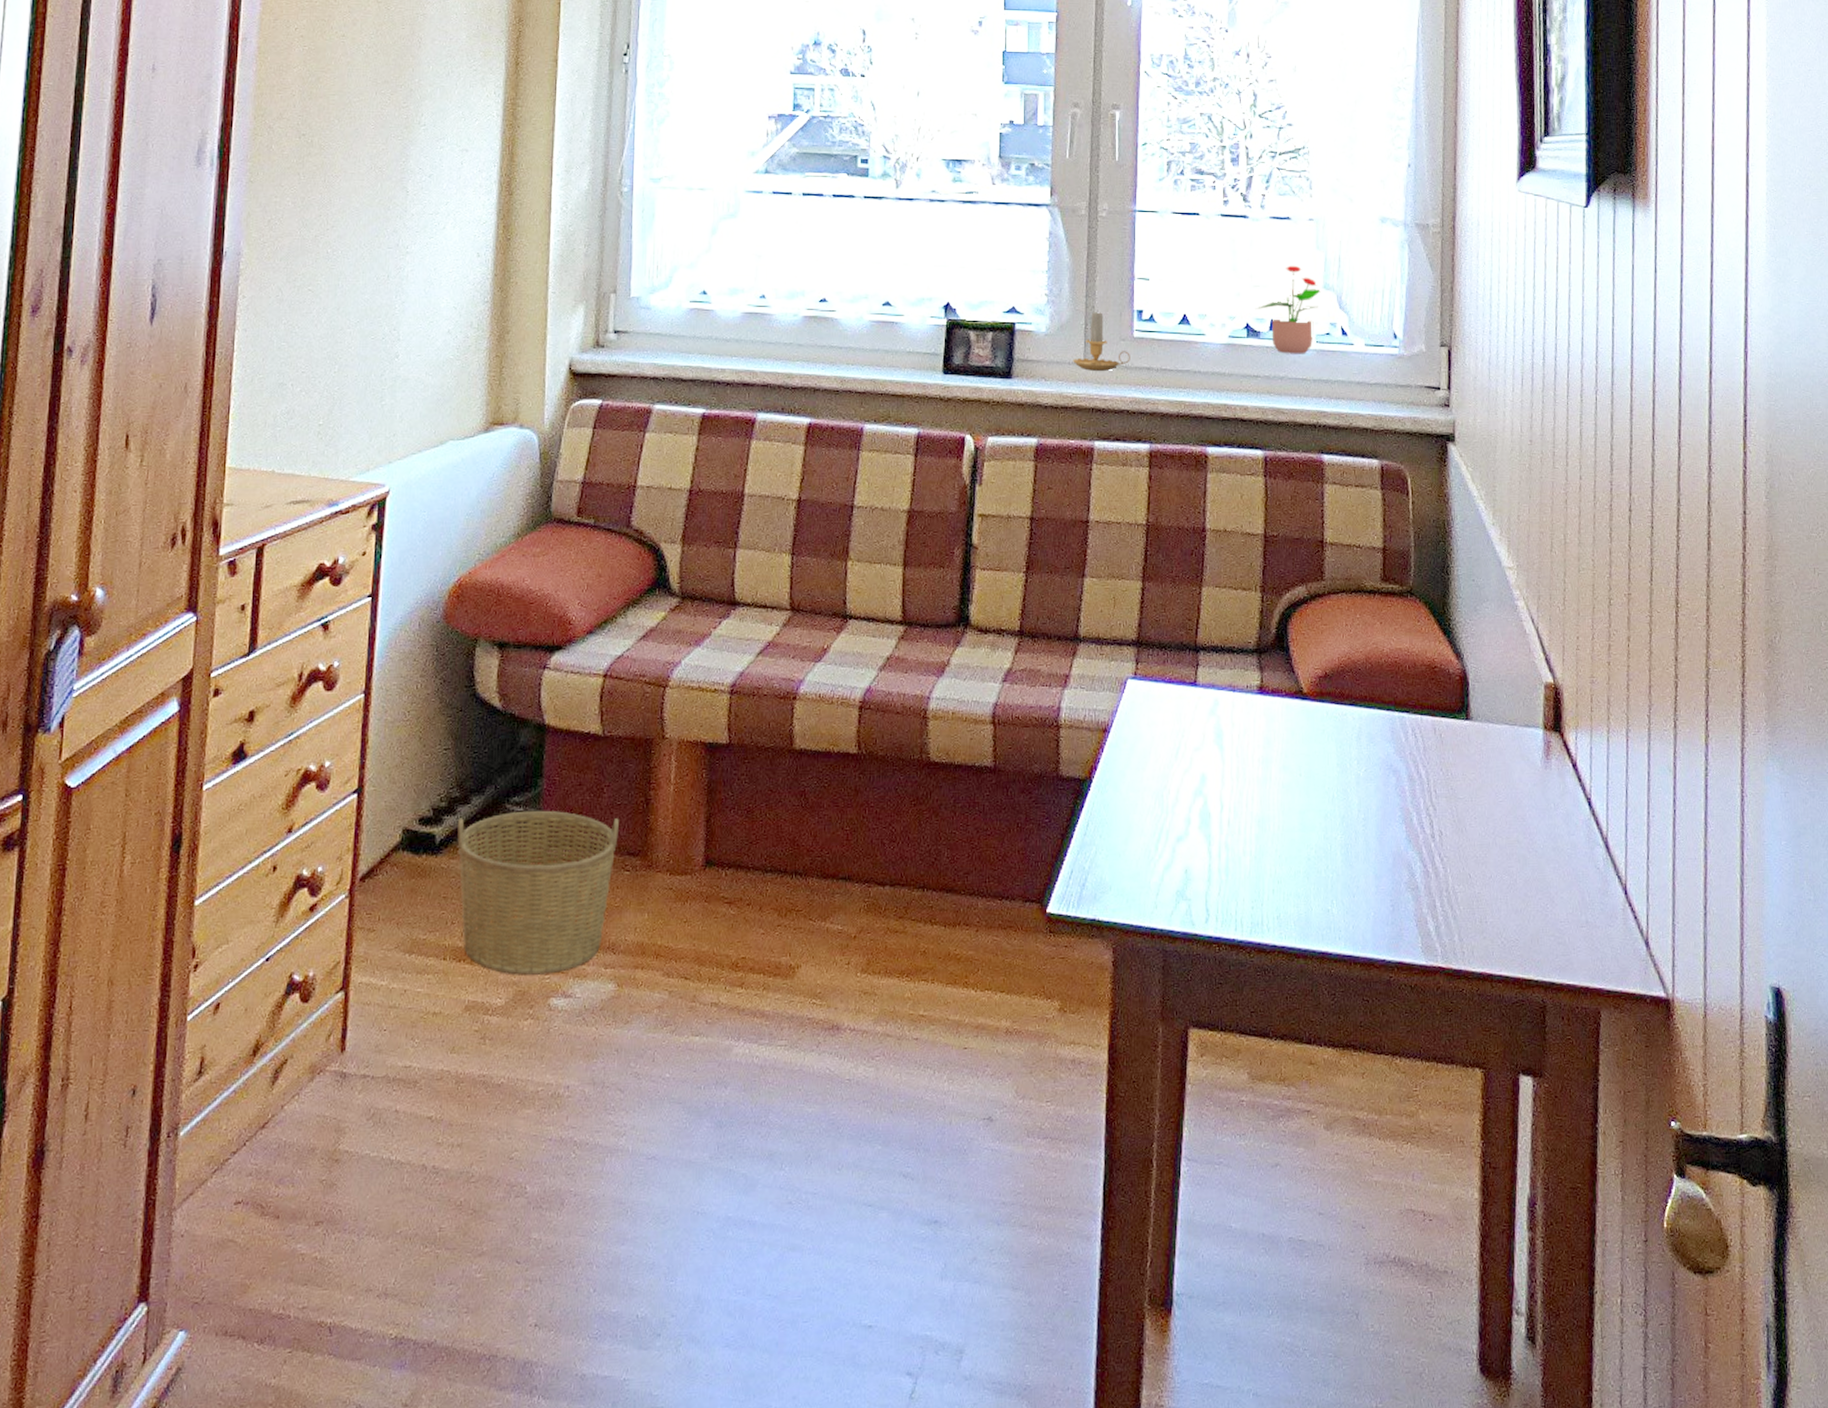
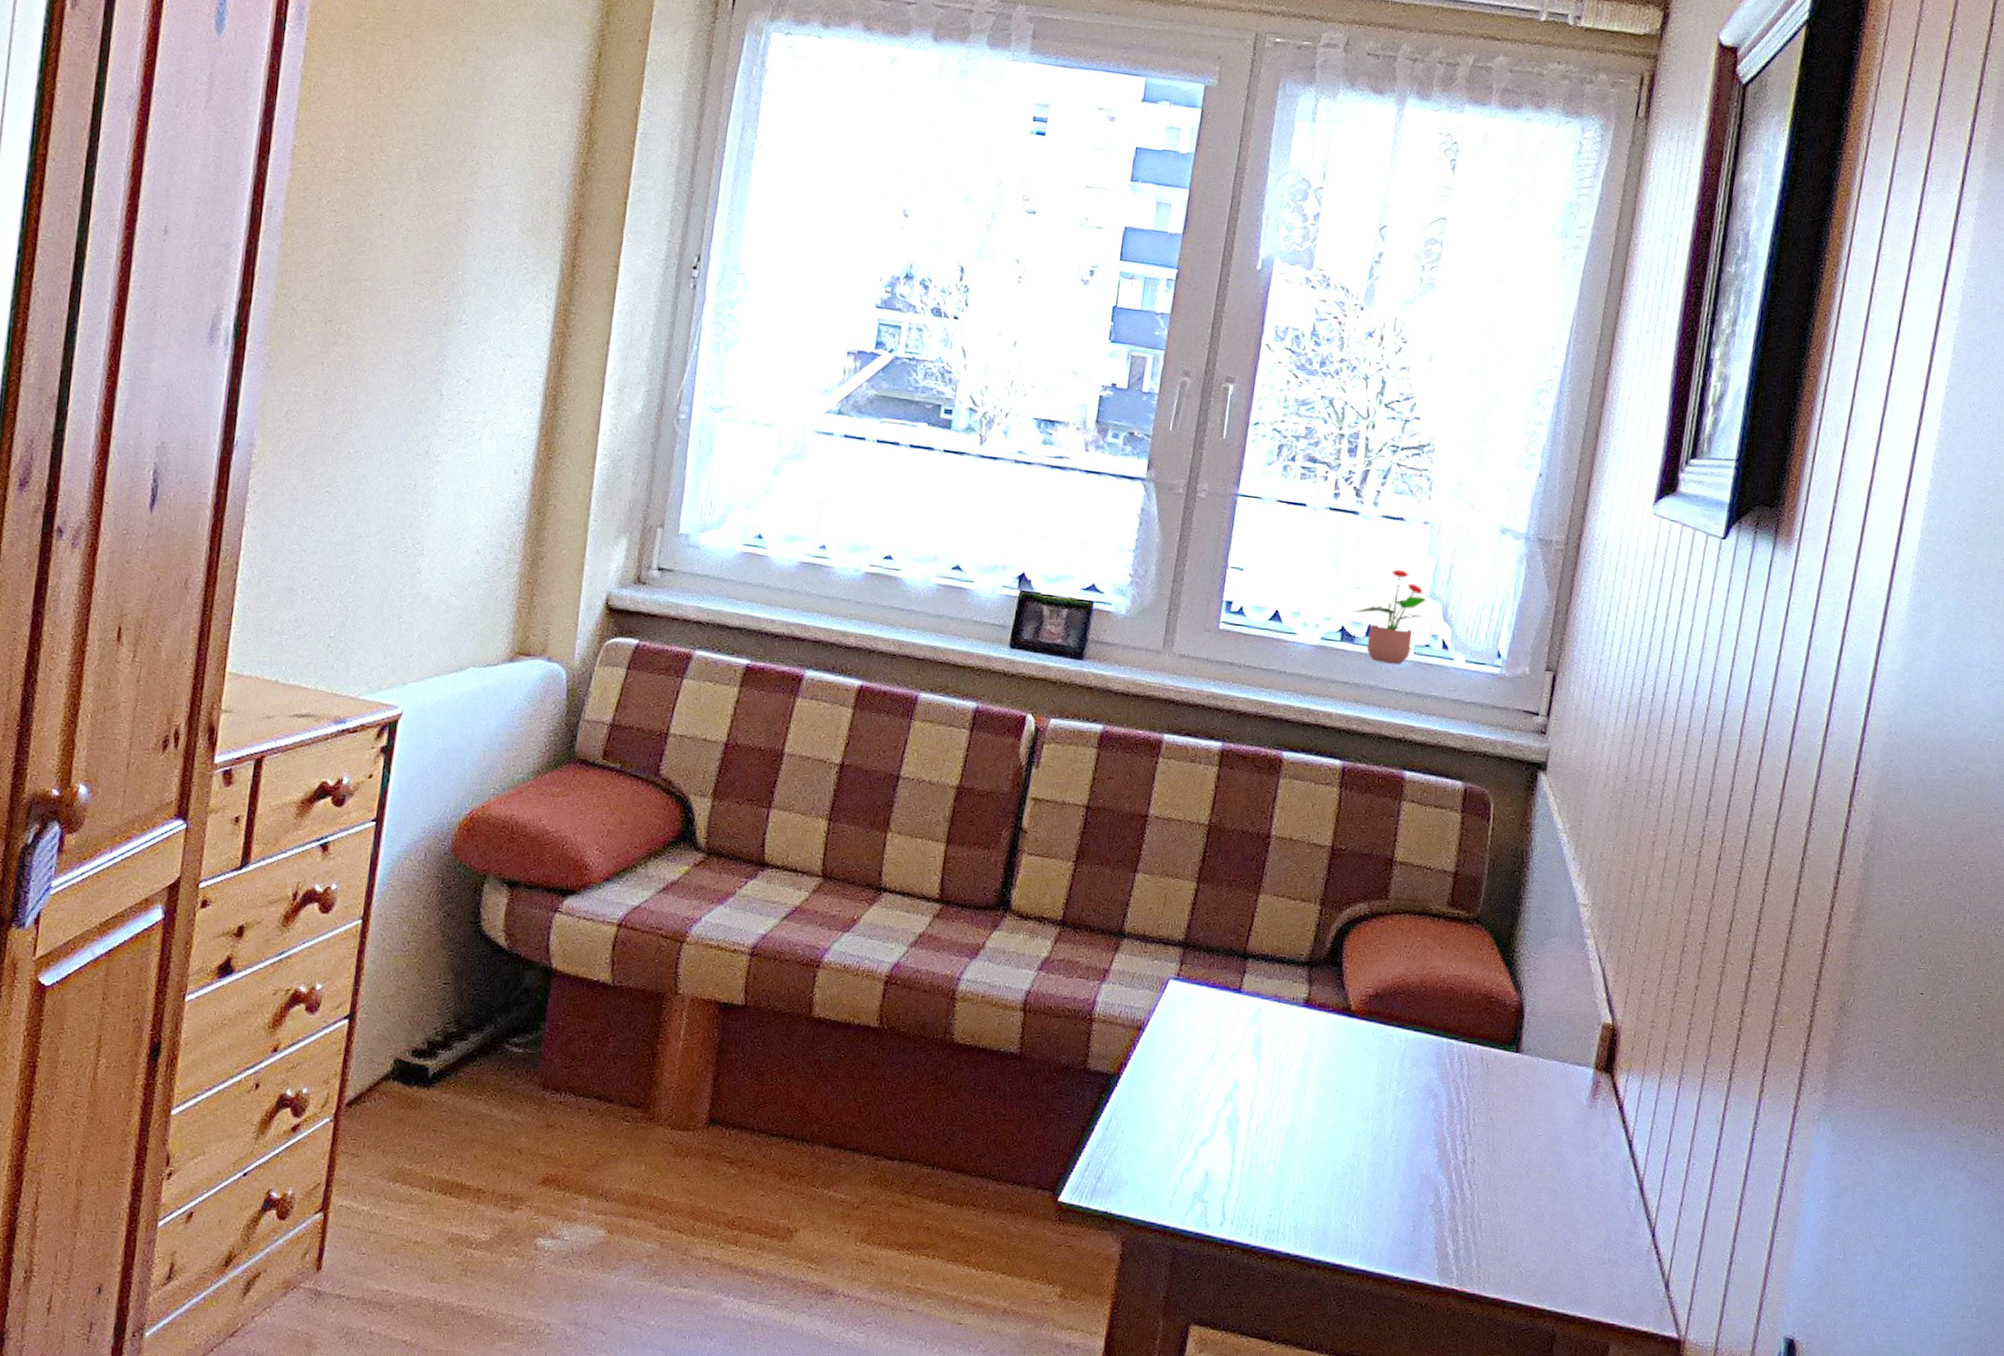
basket: present [457,810,619,975] -> none [450,1052,623,1215]
candle: present [1073,309,1130,372] -> none [1151,596,1213,663]

